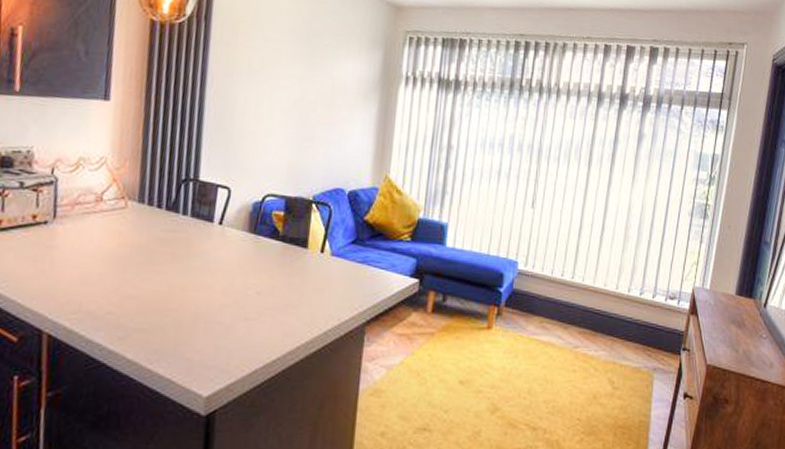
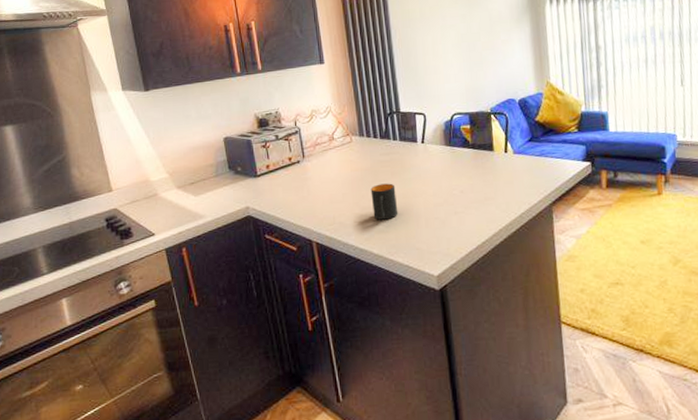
mug: none [136,268,174,316] -> present [370,183,398,220]

